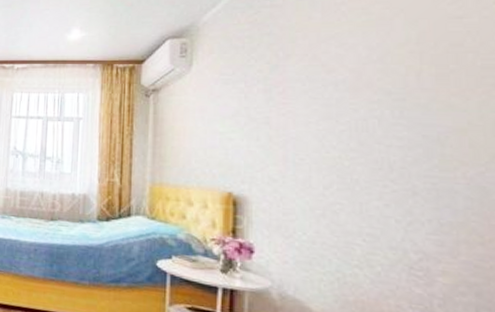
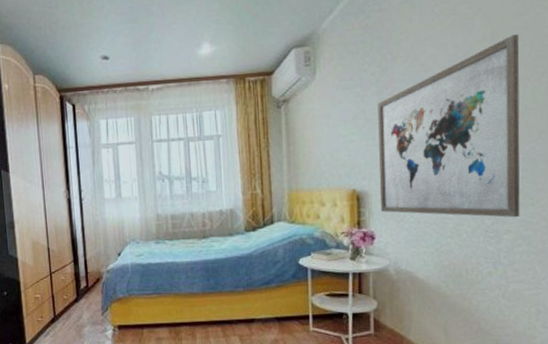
wall art: none [262,39,463,258] -> present [378,34,520,218]

